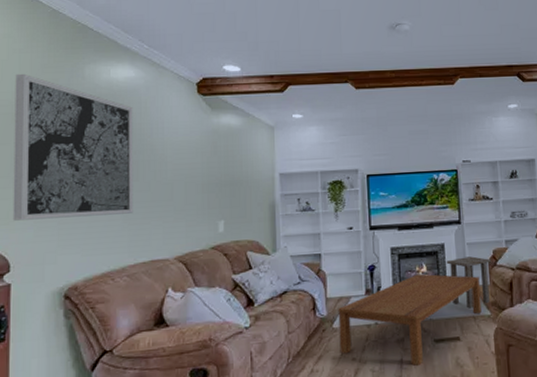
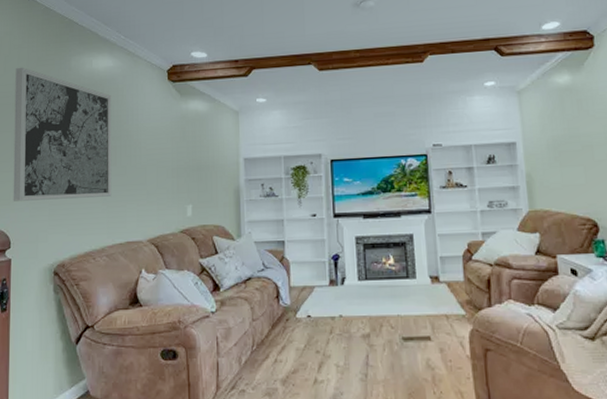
coffee table: present [338,274,482,367] -> none [301,266,455,365]
side table: present [446,256,491,309] -> none [415,249,465,306]

